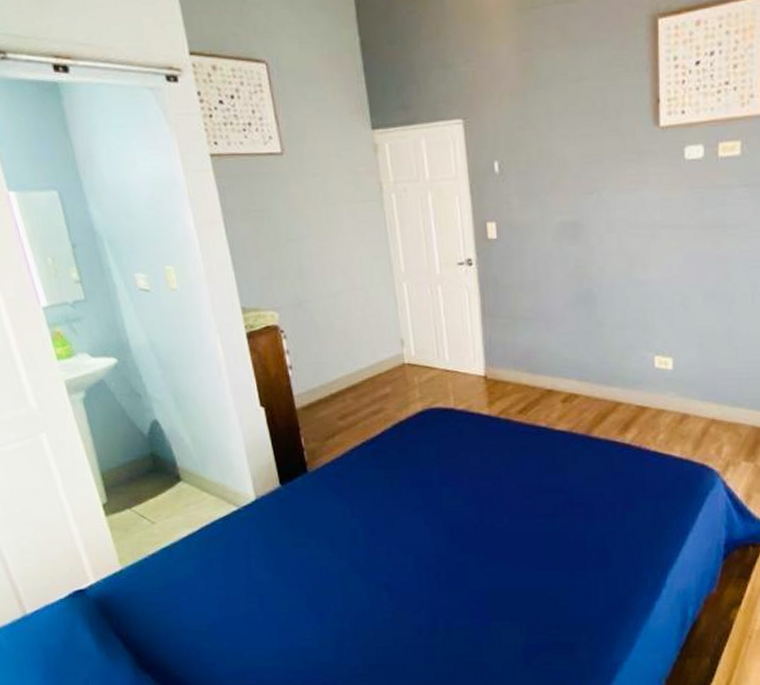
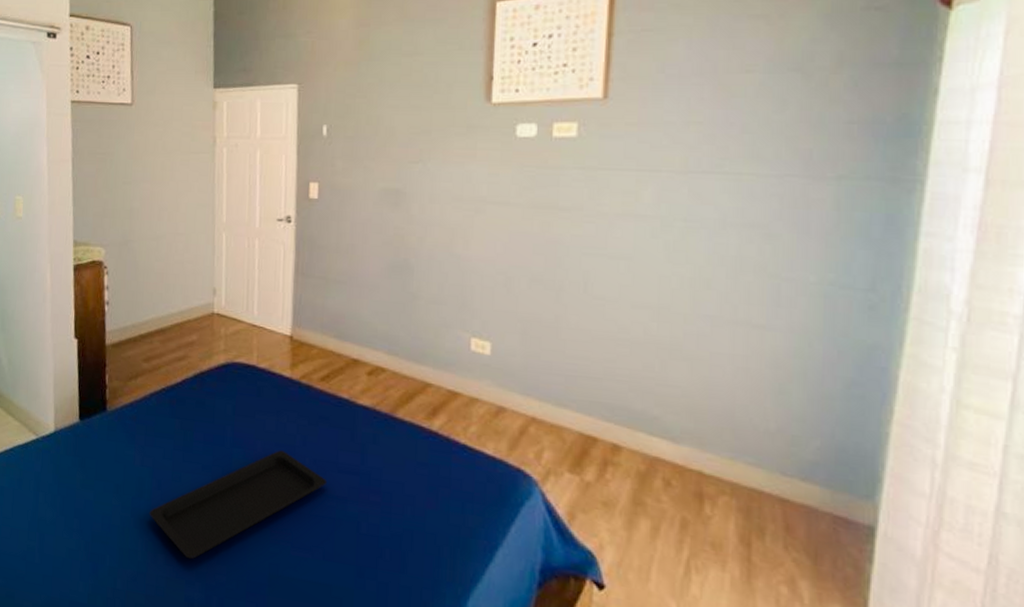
serving tray: none [366,482,534,591] -> present [149,450,328,560]

